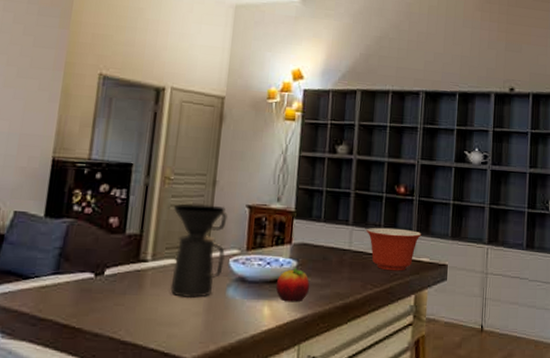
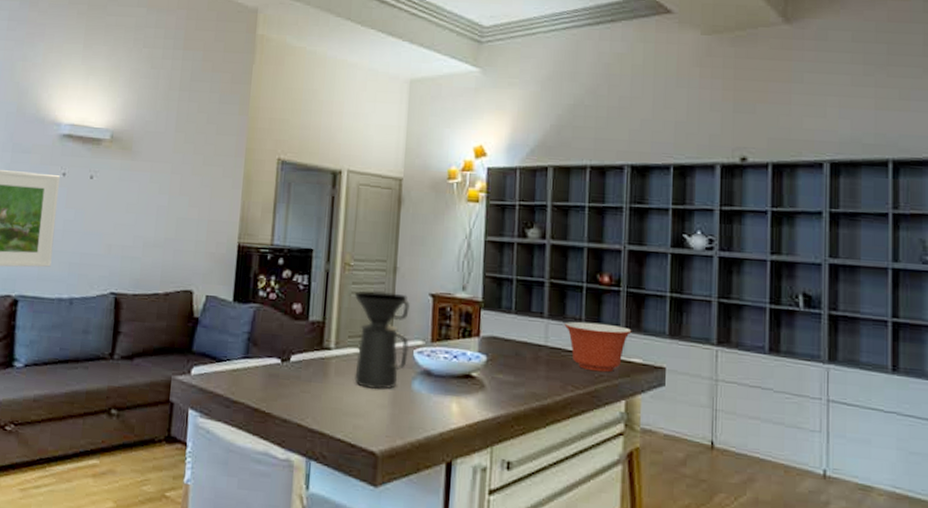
fruit: present [275,268,310,302] -> none [464,363,502,401]

